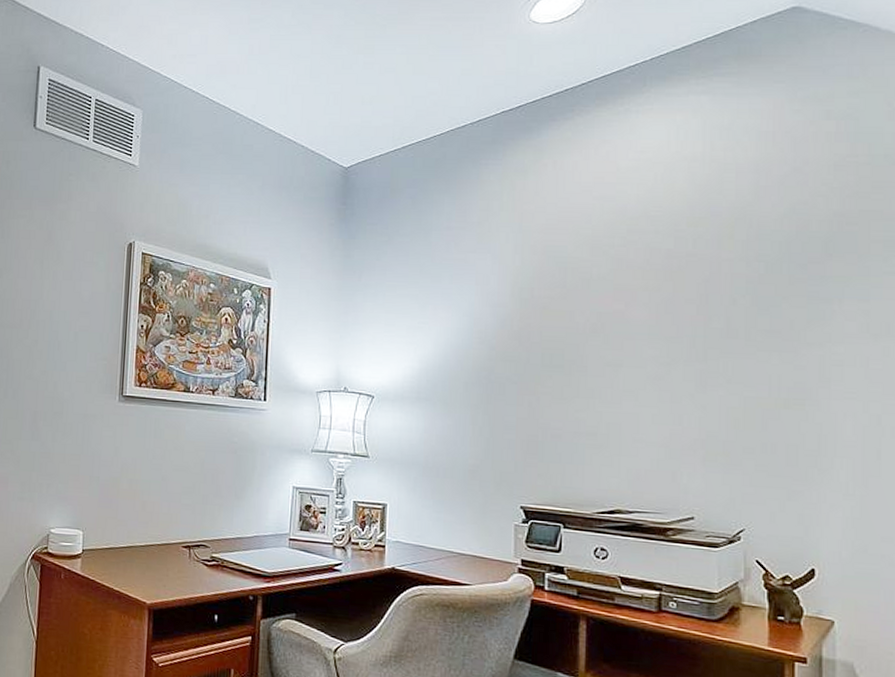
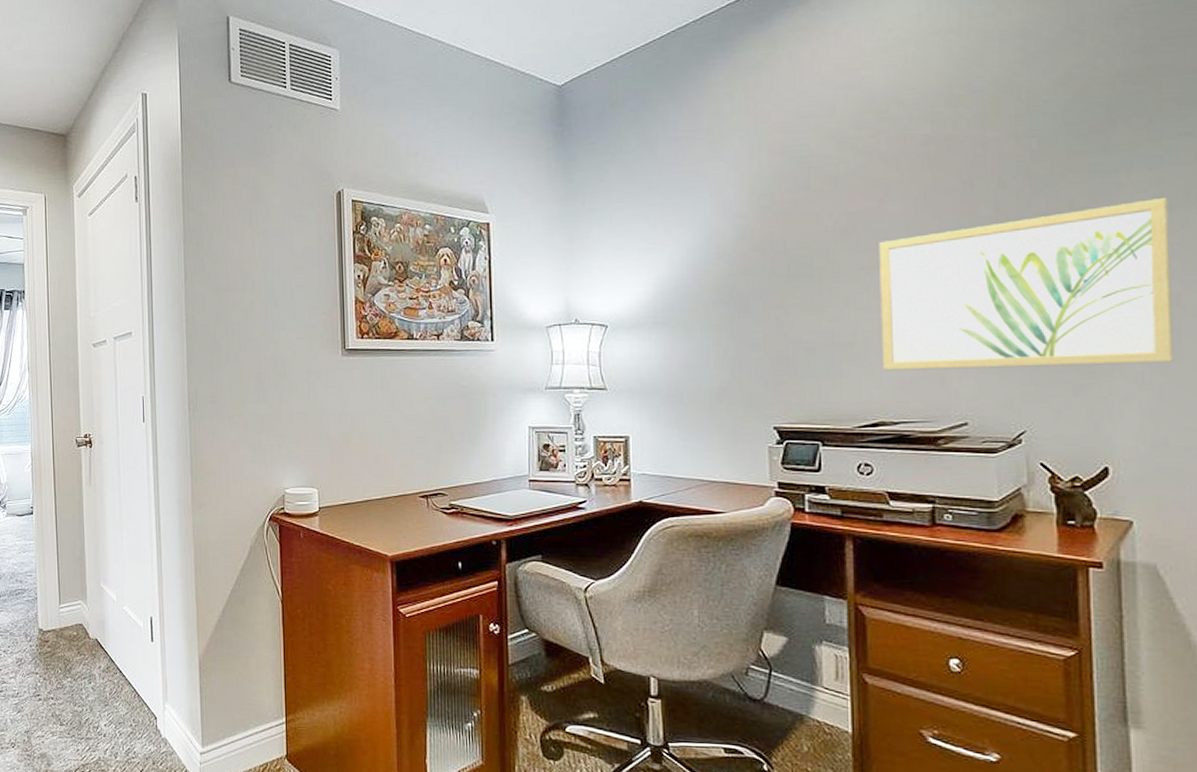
wall art: none [621,327,874,476] -> present [879,198,1173,371]

